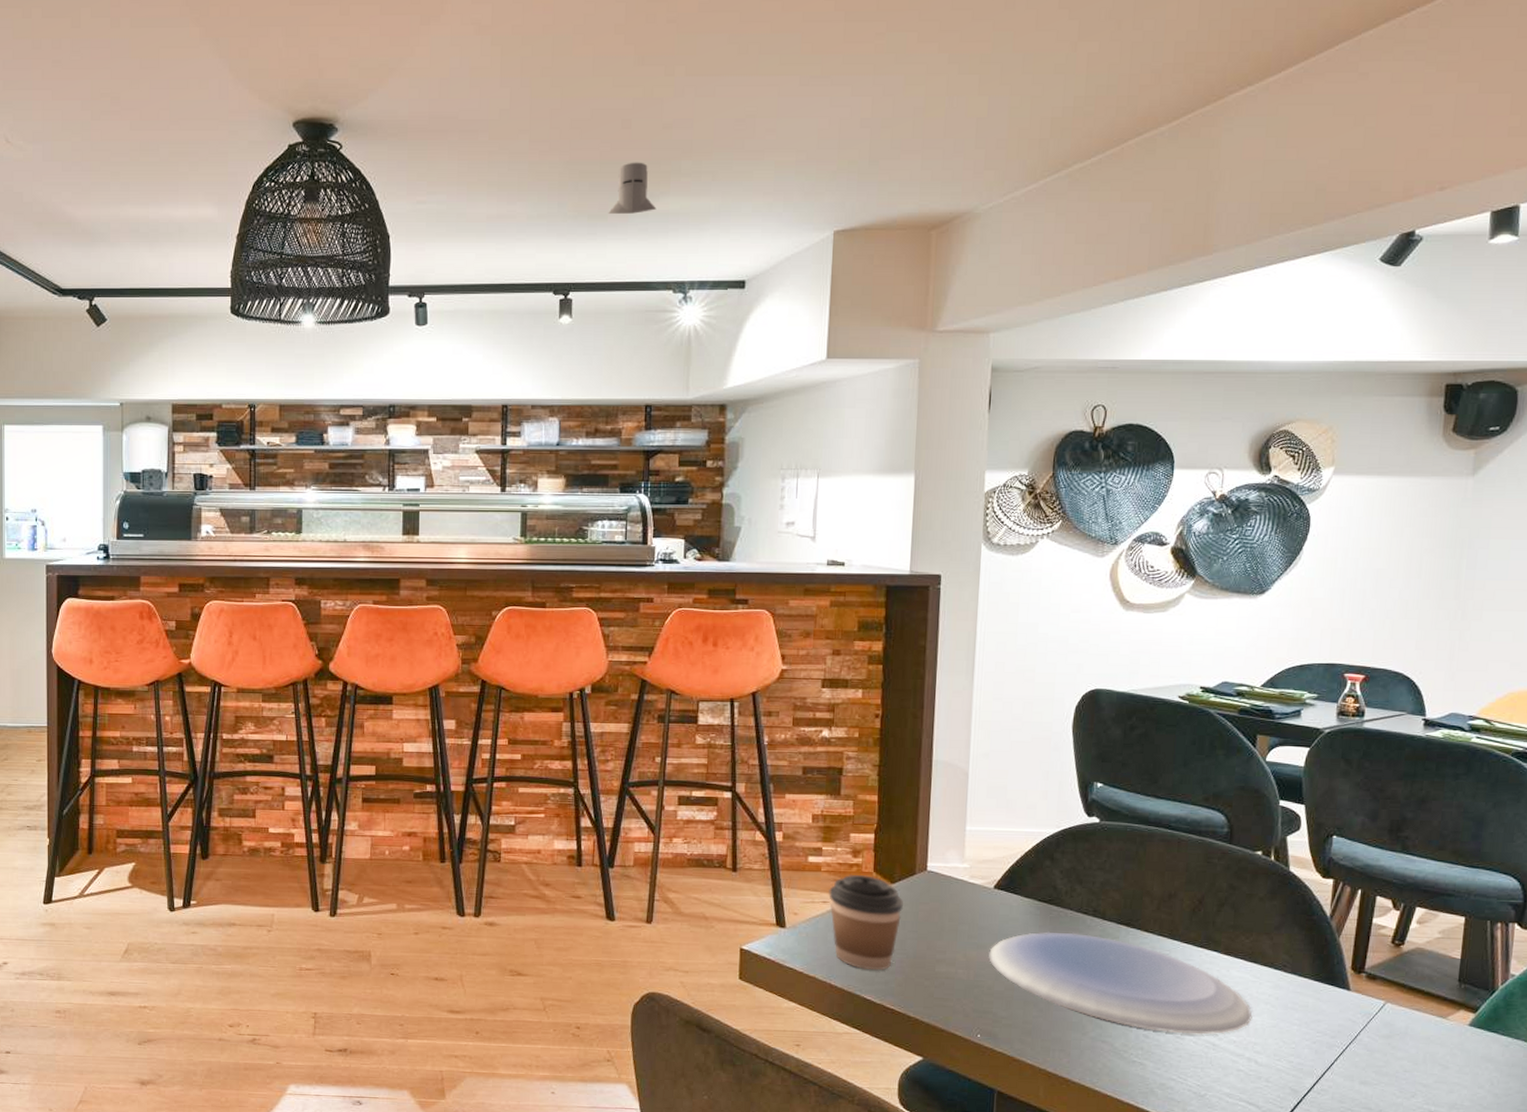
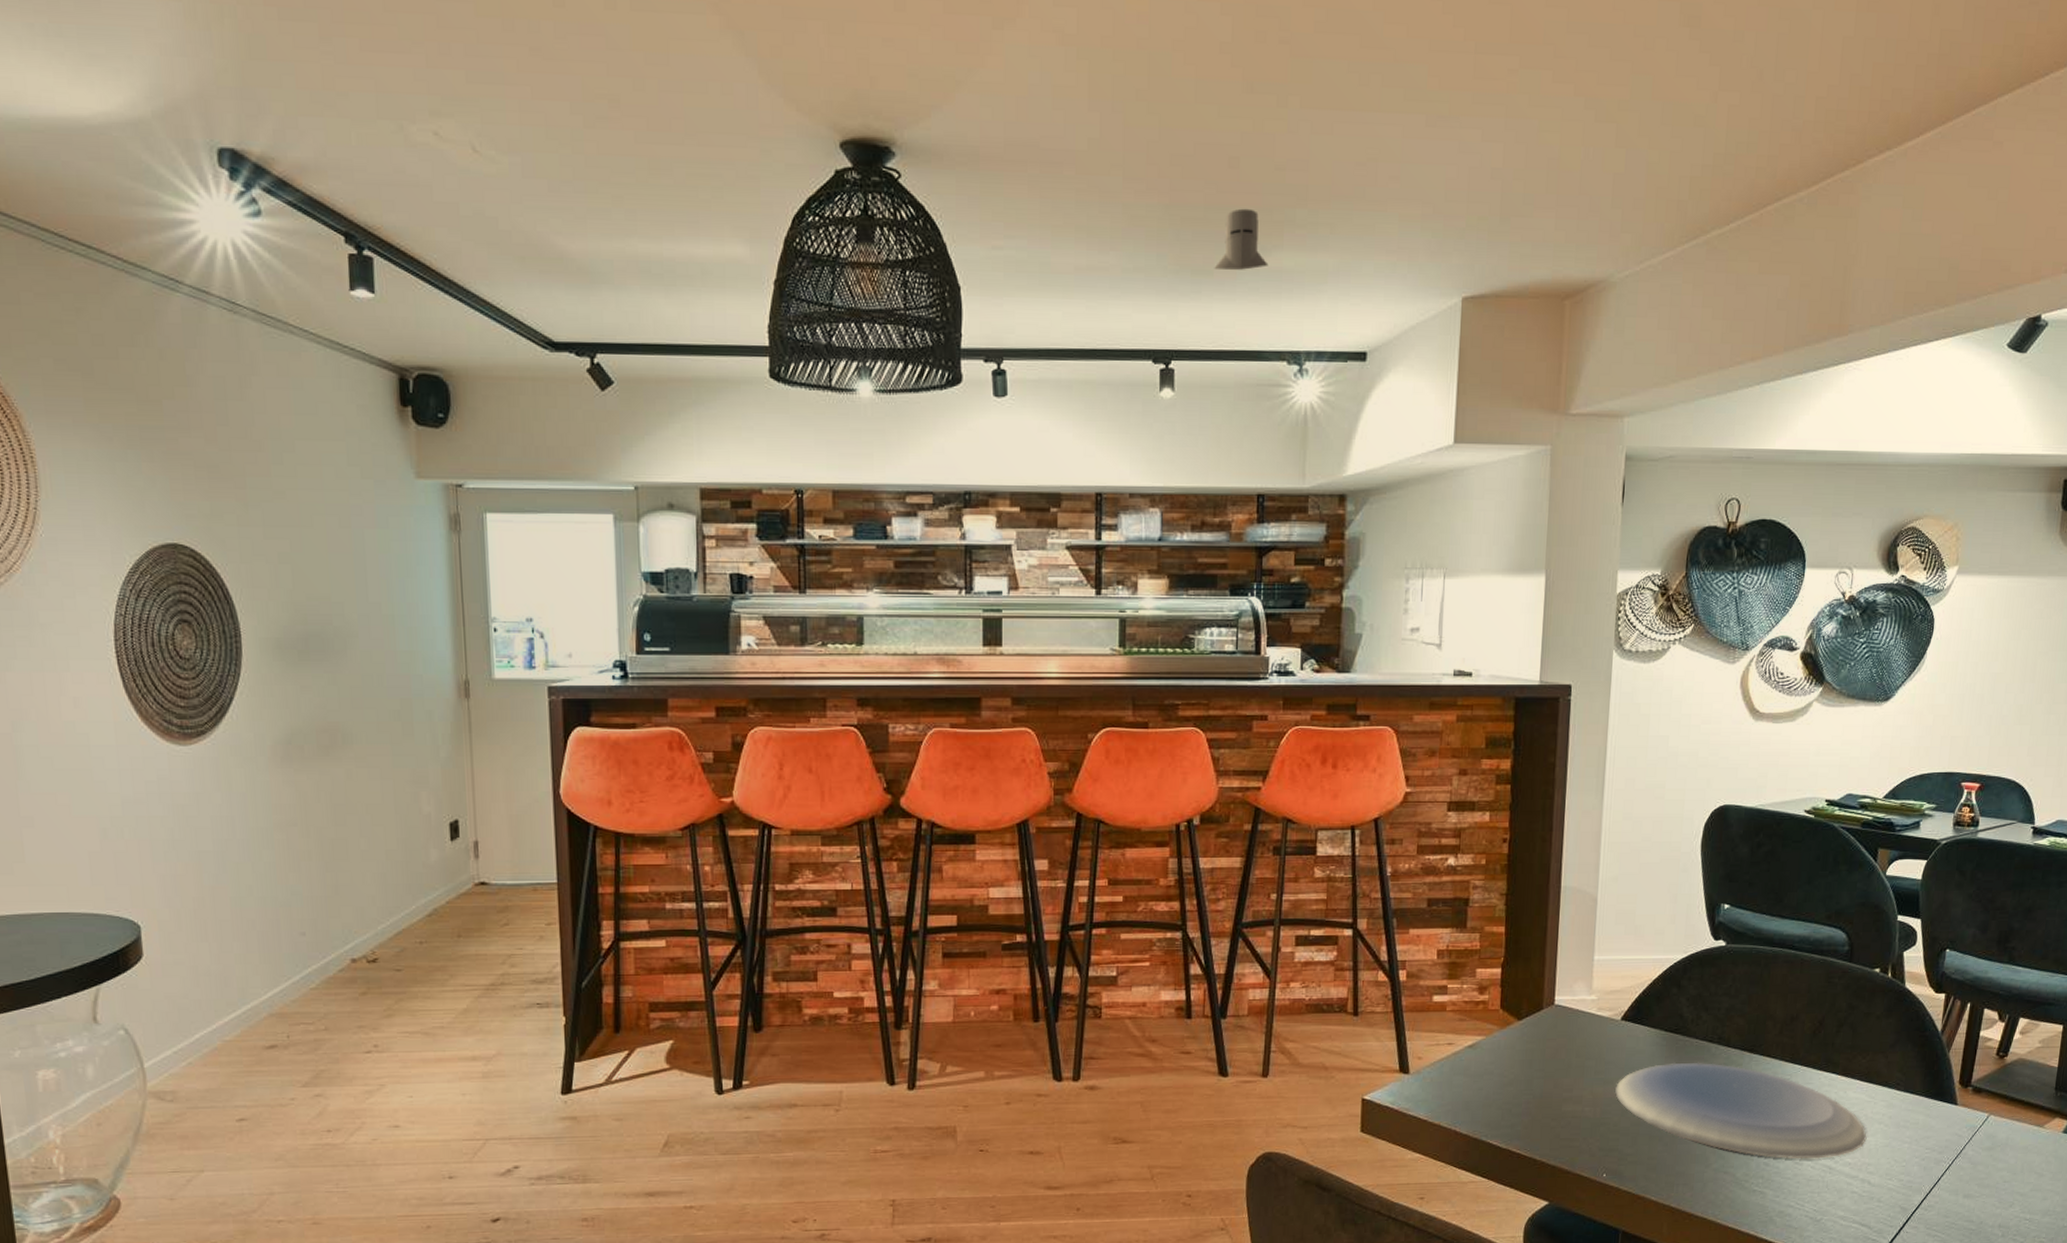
coffee cup: present [829,874,903,971] -> none [1454,1012,1530,1114]

